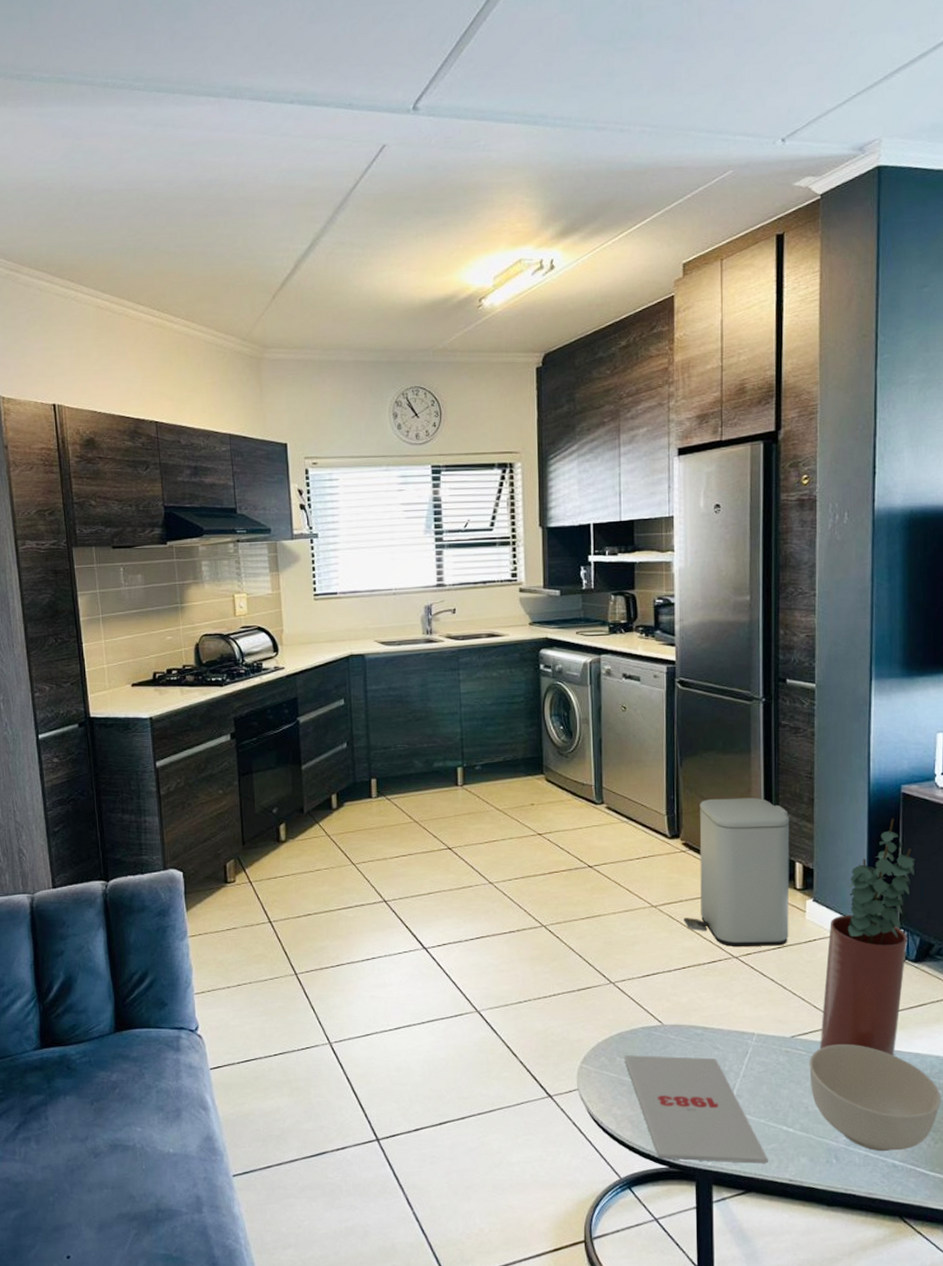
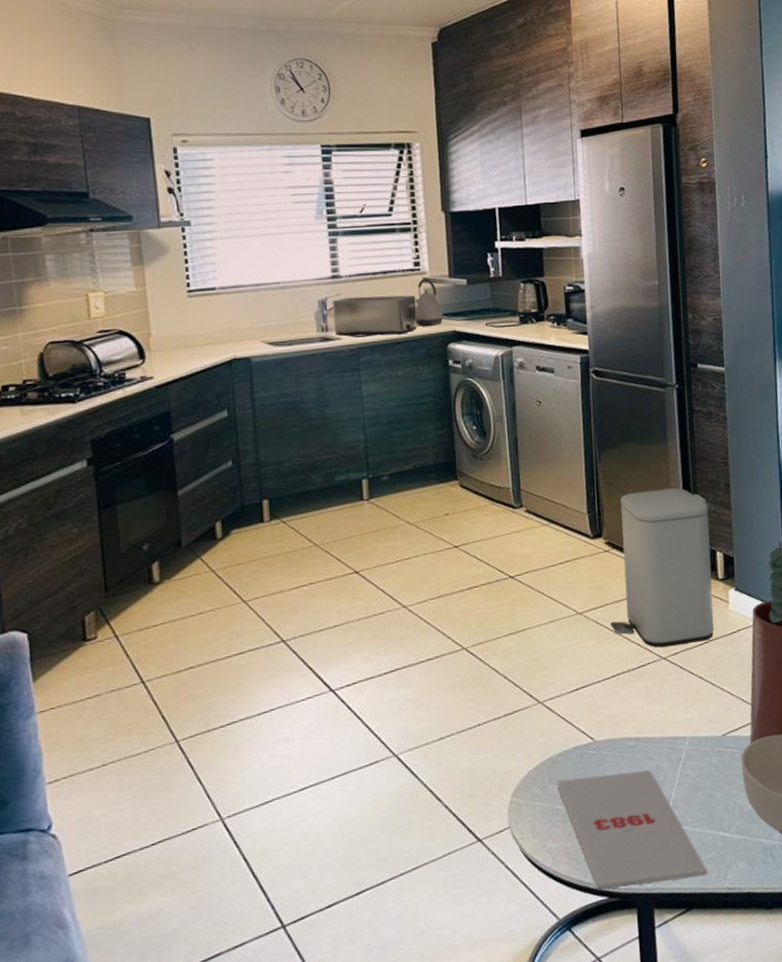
toaster: none [436,603,513,639] -> present [332,295,418,336]
kettle: none [511,588,537,632] -> present [415,278,444,326]

